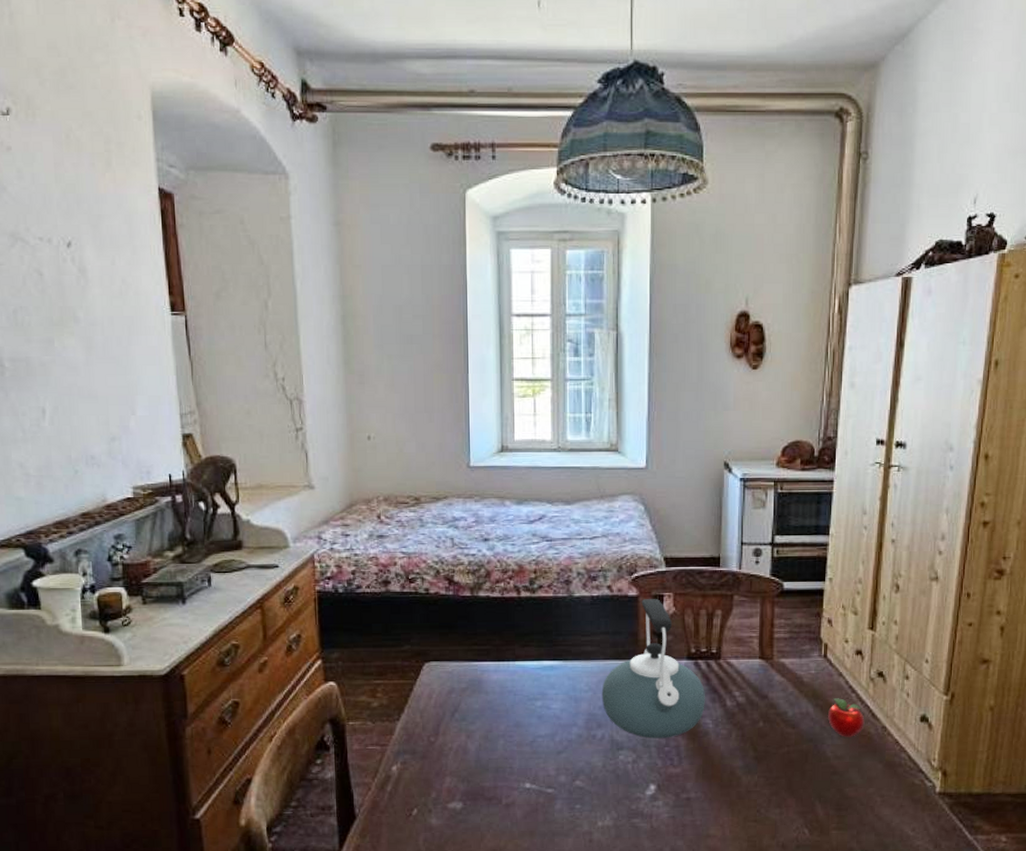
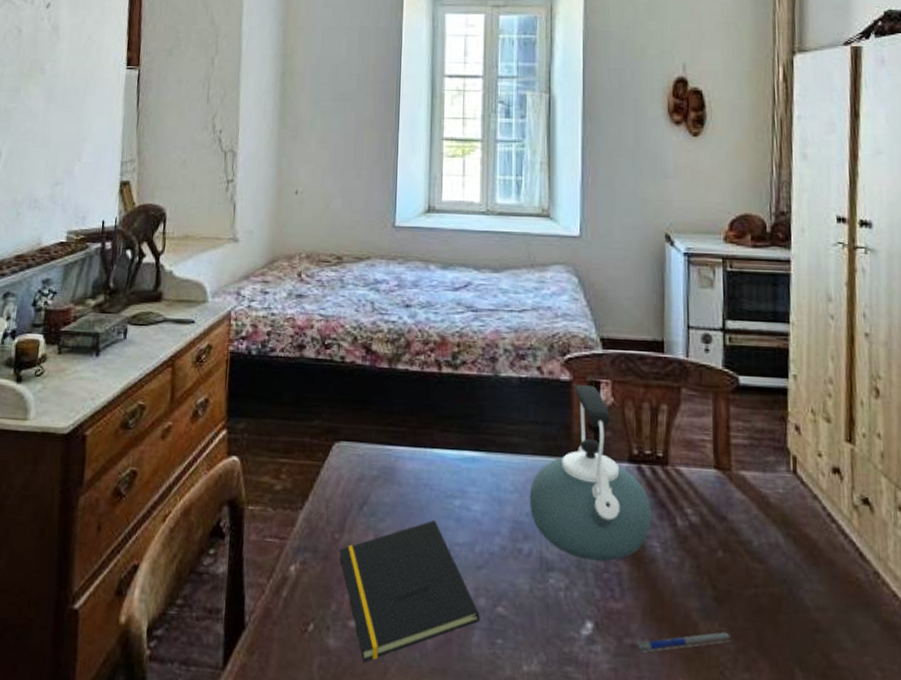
notepad: none [436,719,561,833] -> present [339,520,480,662]
pen: none [691,781,767,803] -> present [636,631,732,653]
apple: present [828,698,865,737] -> none [803,528,851,583]

